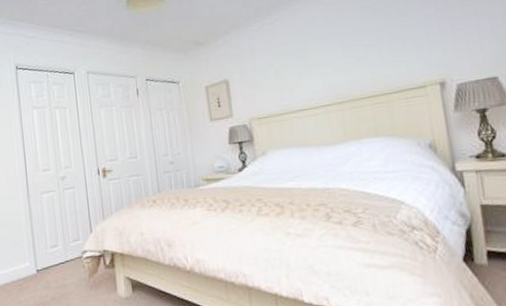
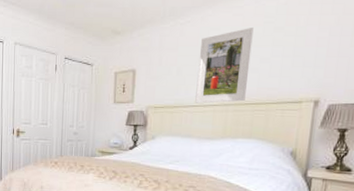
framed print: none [295,15,360,106] -> present [195,28,254,103]

